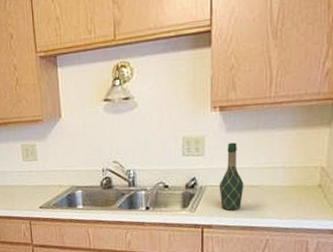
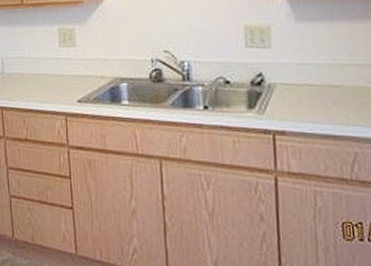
wine bottle: present [219,142,244,210] -> none [291,34,322,114]

